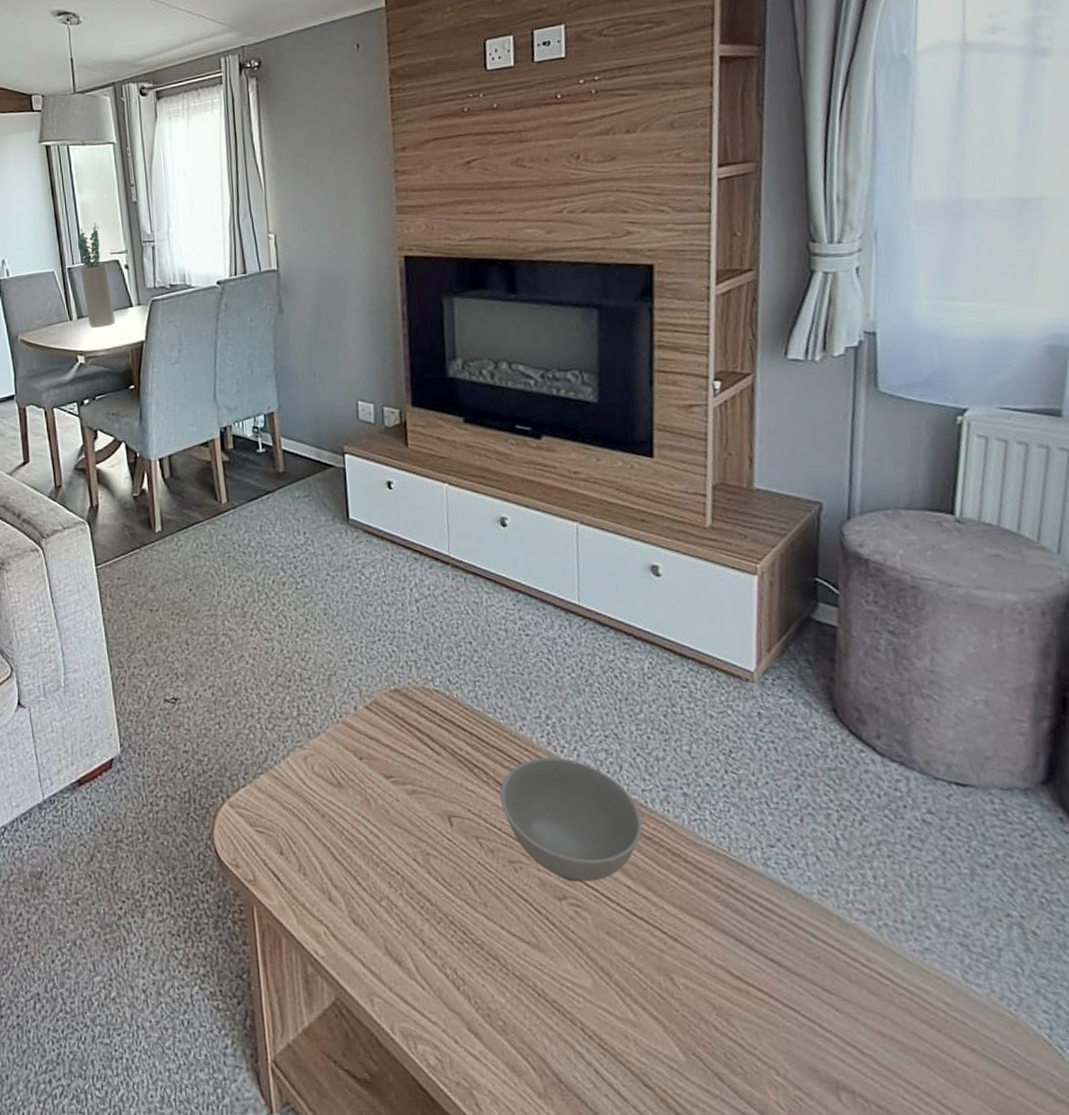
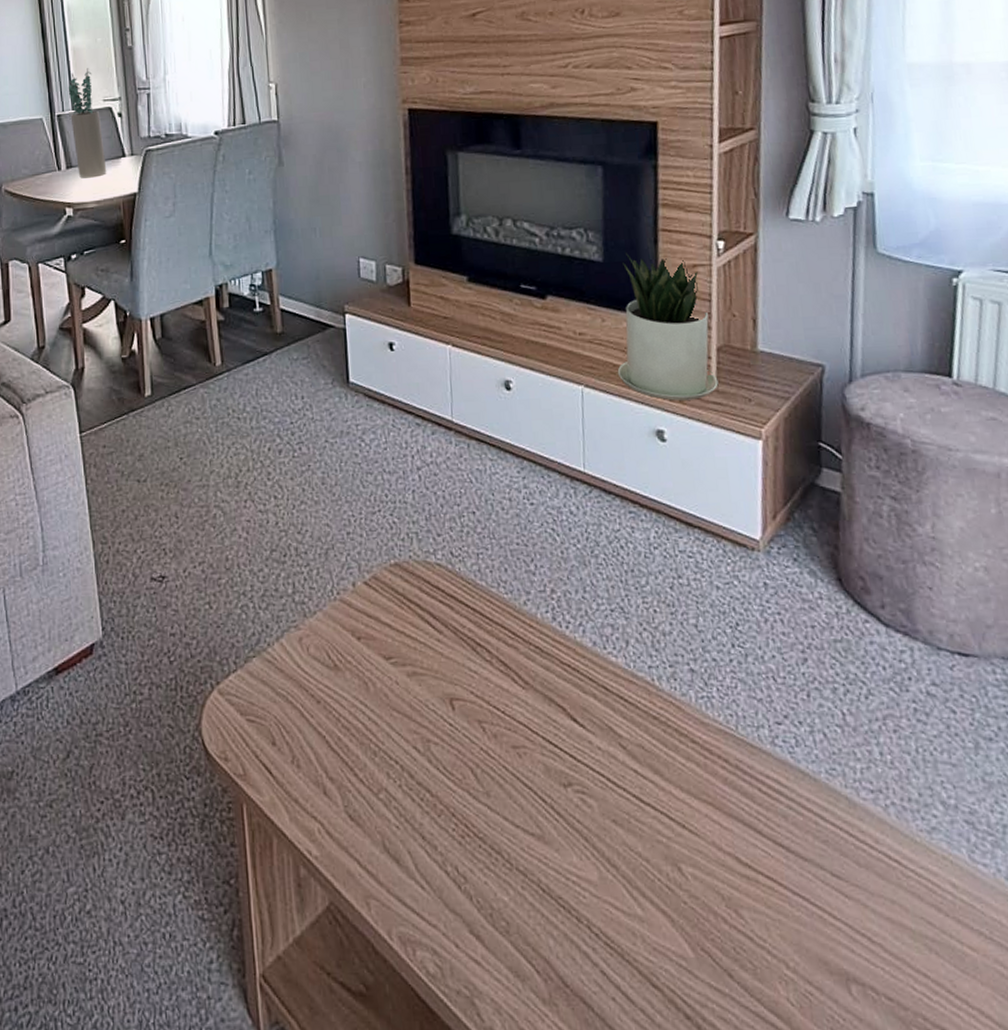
bowl: present [499,757,643,882] -> none [503,633,650,767]
planter: none [612,394,714,537] -> present [617,253,719,401]

